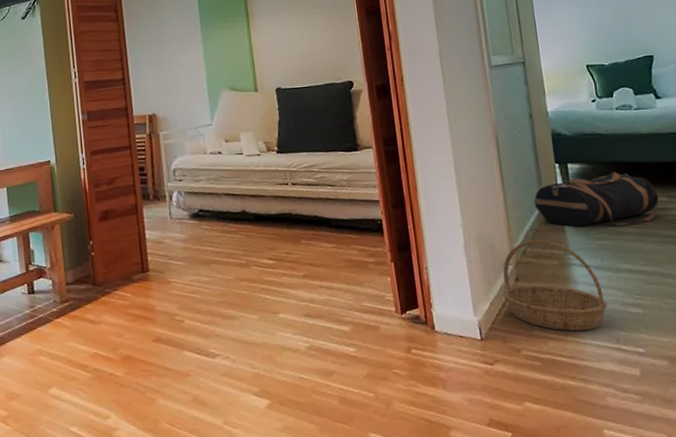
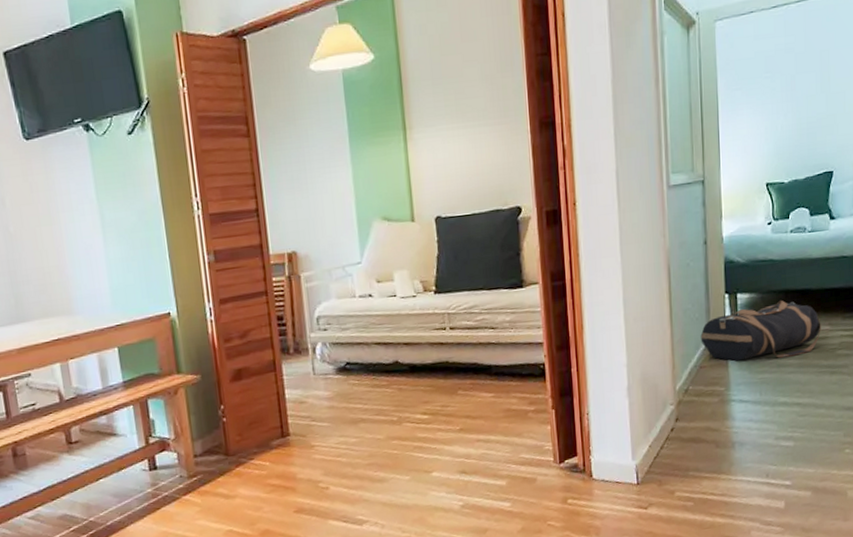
basket: present [502,239,608,332] -> none [662,376,761,470]

